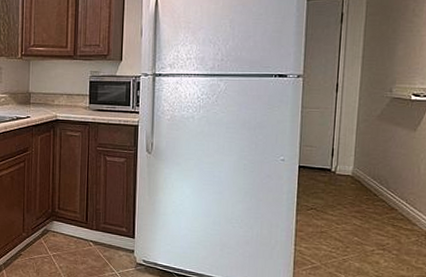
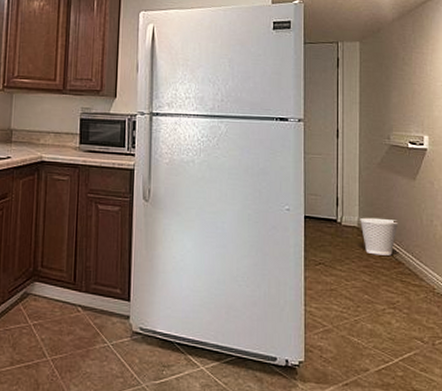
wastebasket: none [353,166,395,202] -> present [359,217,399,256]

